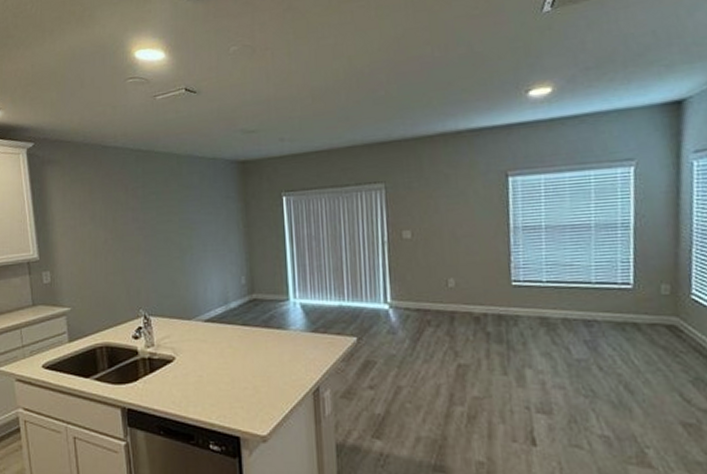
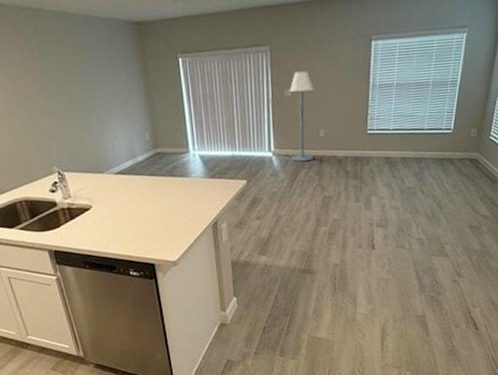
floor lamp: none [408,210,443,318] -> present [289,71,314,162]

